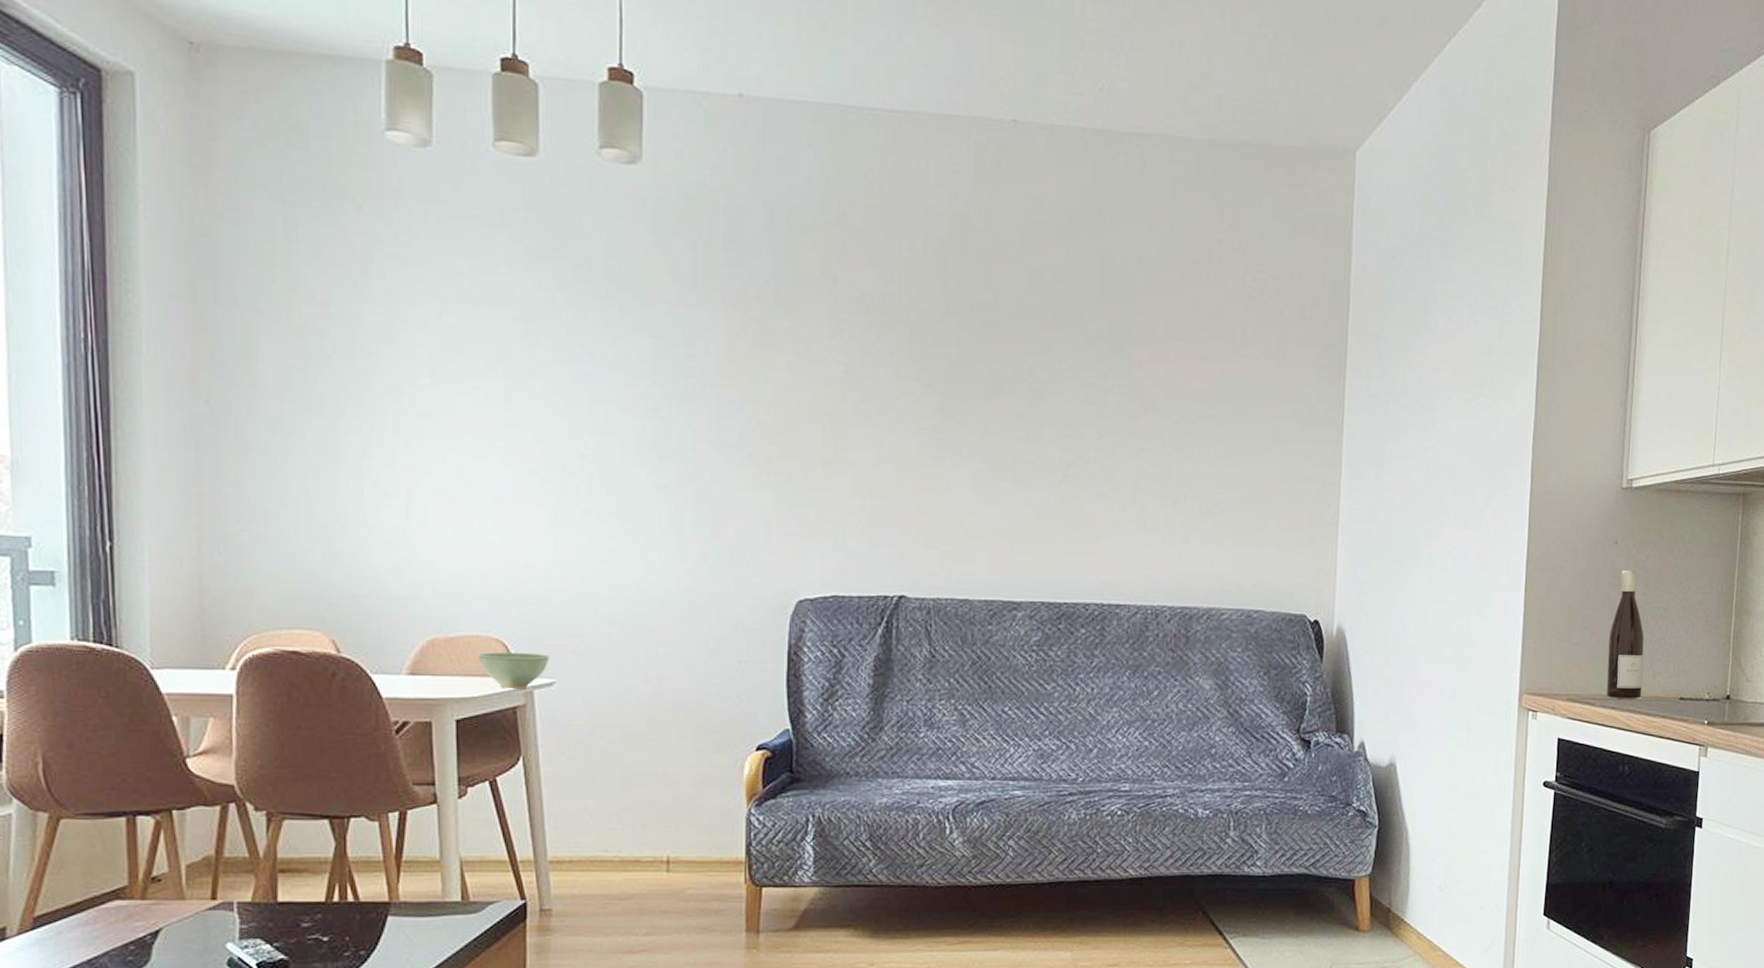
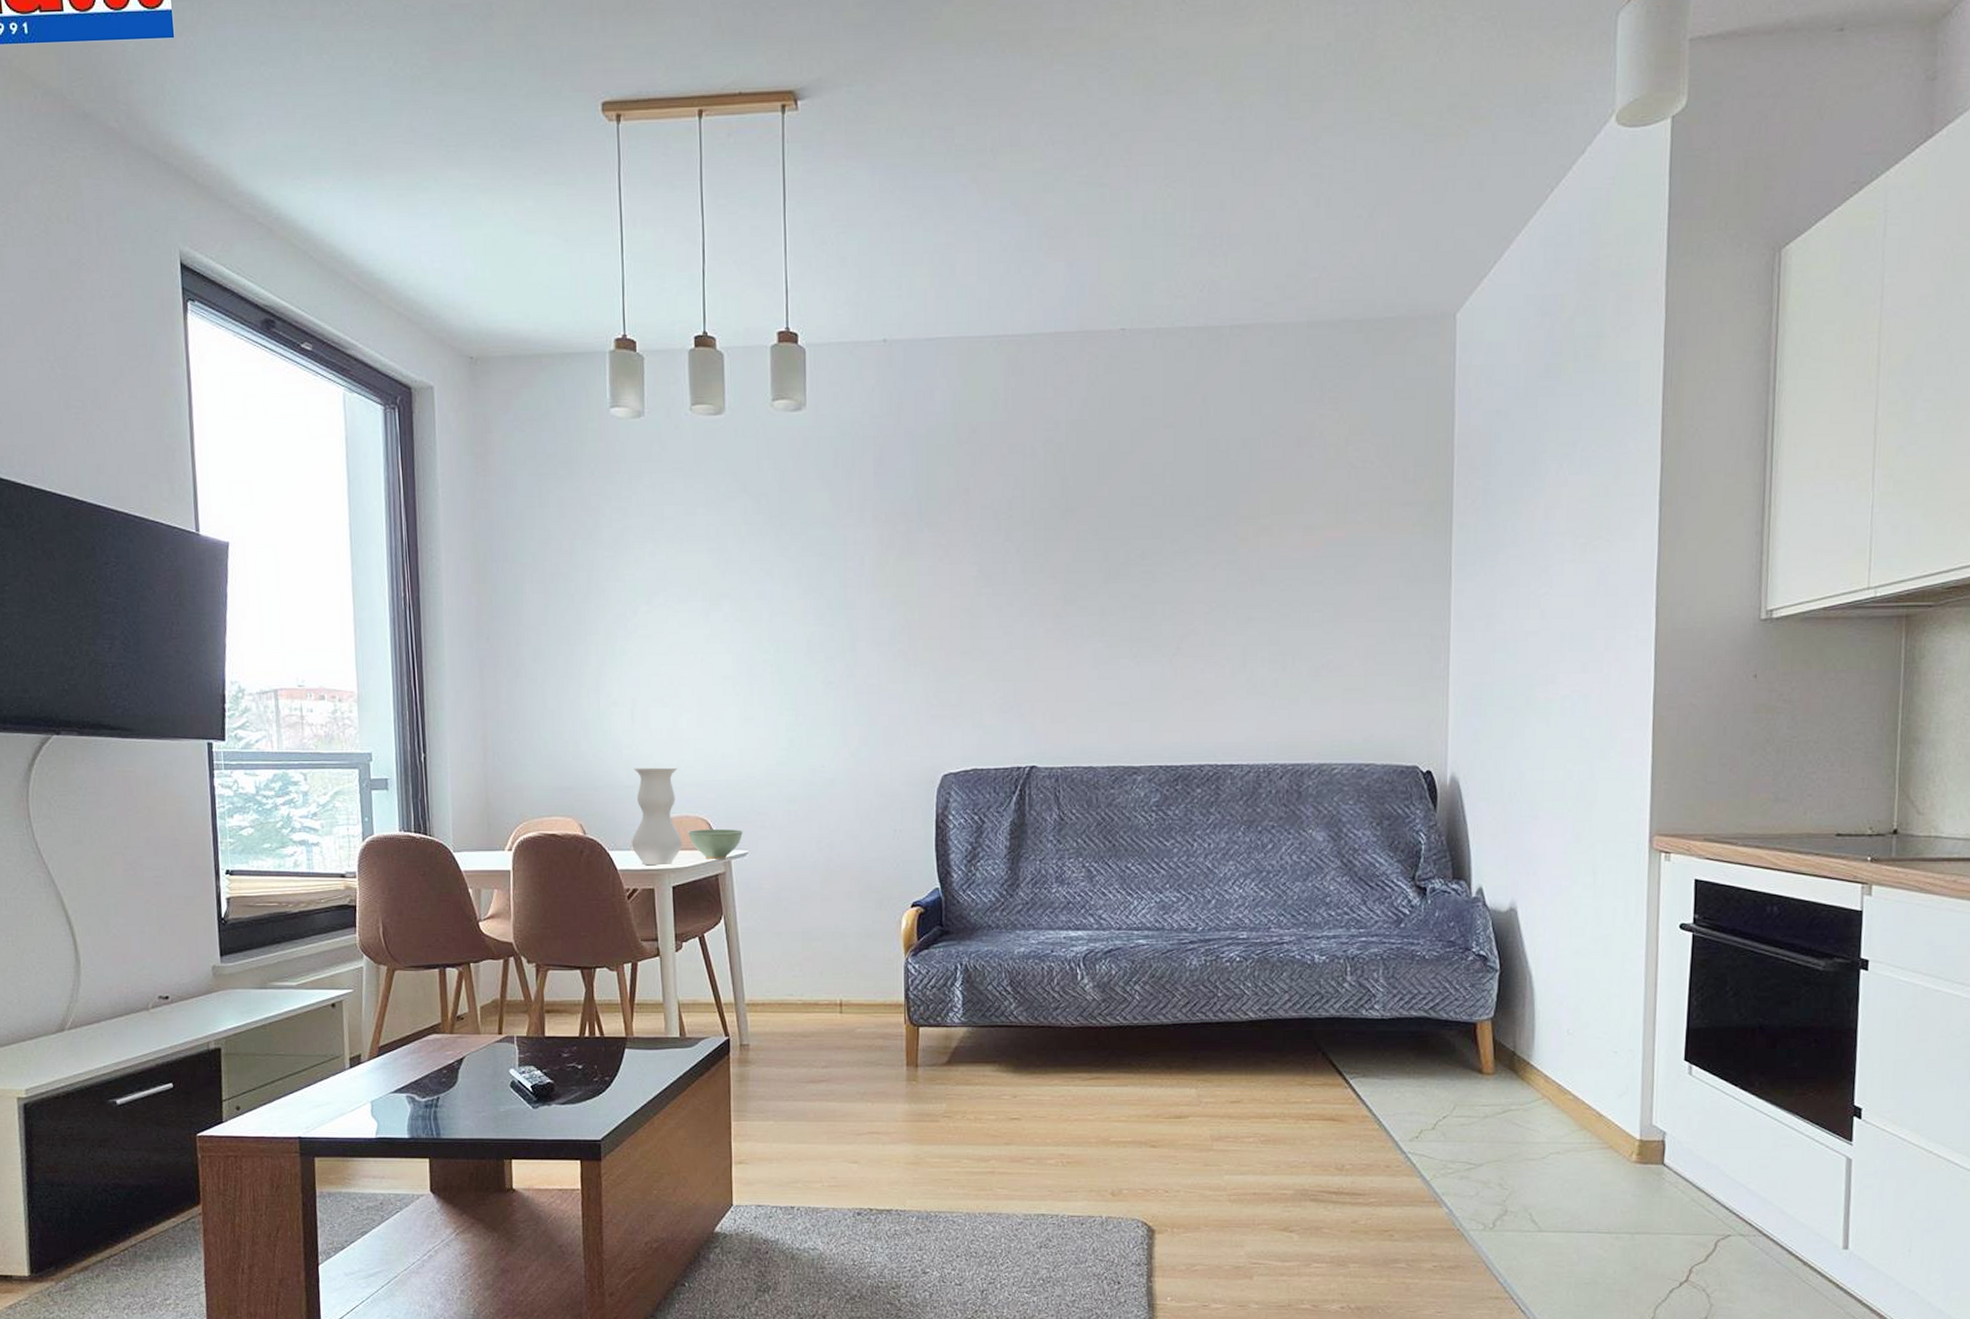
vase: none [402,574,470,694] -> present [631,767,682,866]
bottle: present [1606,569,1644,699] -> none [1749,703,1792,837]

